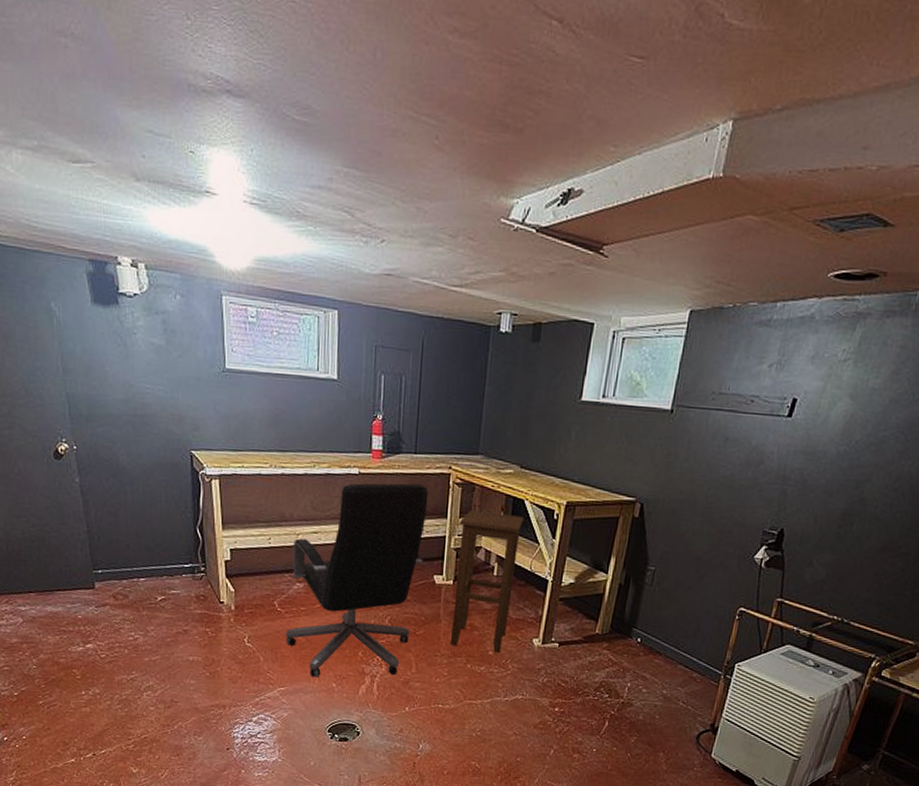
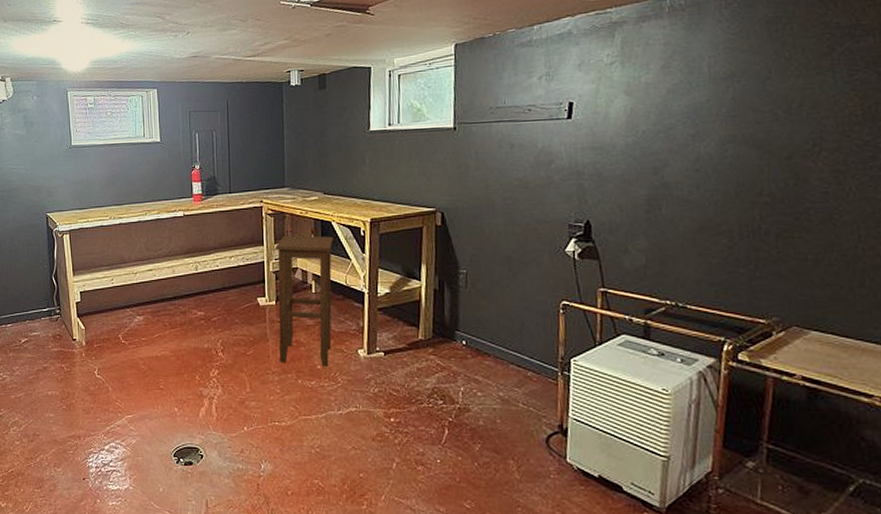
office chair: present [285,483,429,677] -> none [129,219,247,403]

